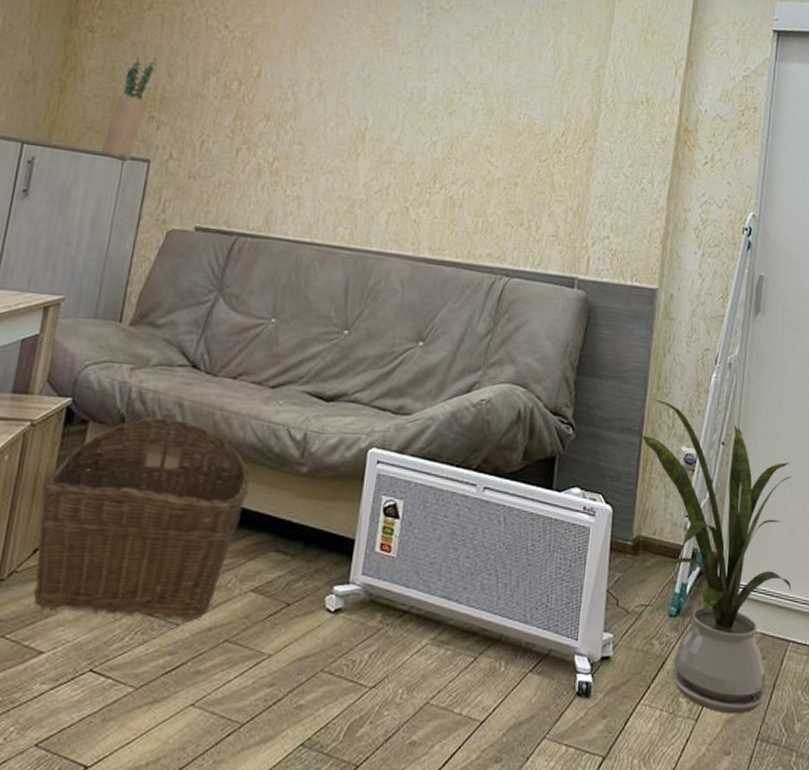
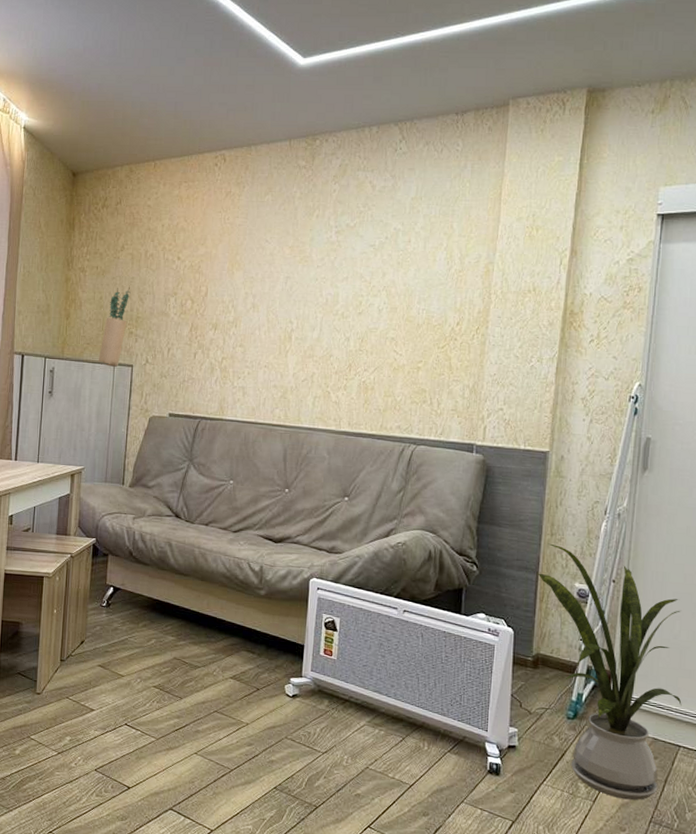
wicker basket: present [33,417,250,620] -> none [83,552,223,696]

